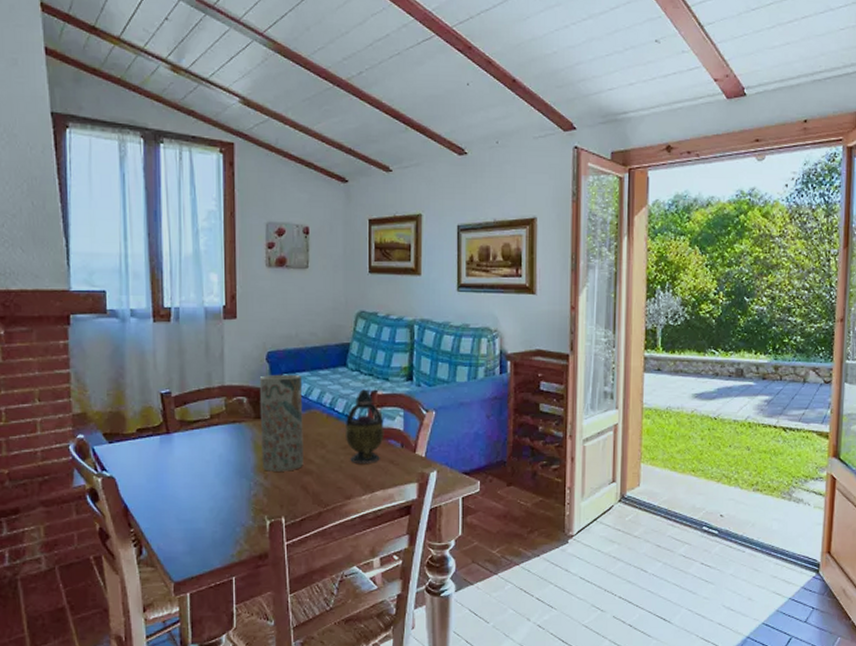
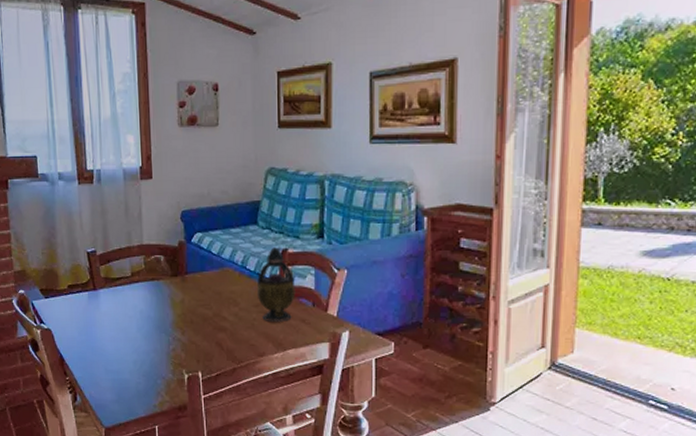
vase: present [259,374,303,472] -> none [174,232,218,328]

